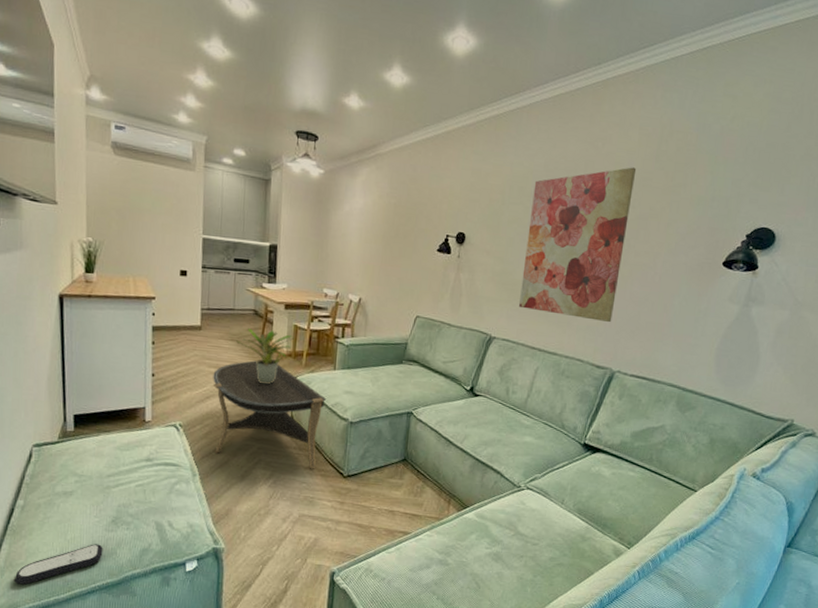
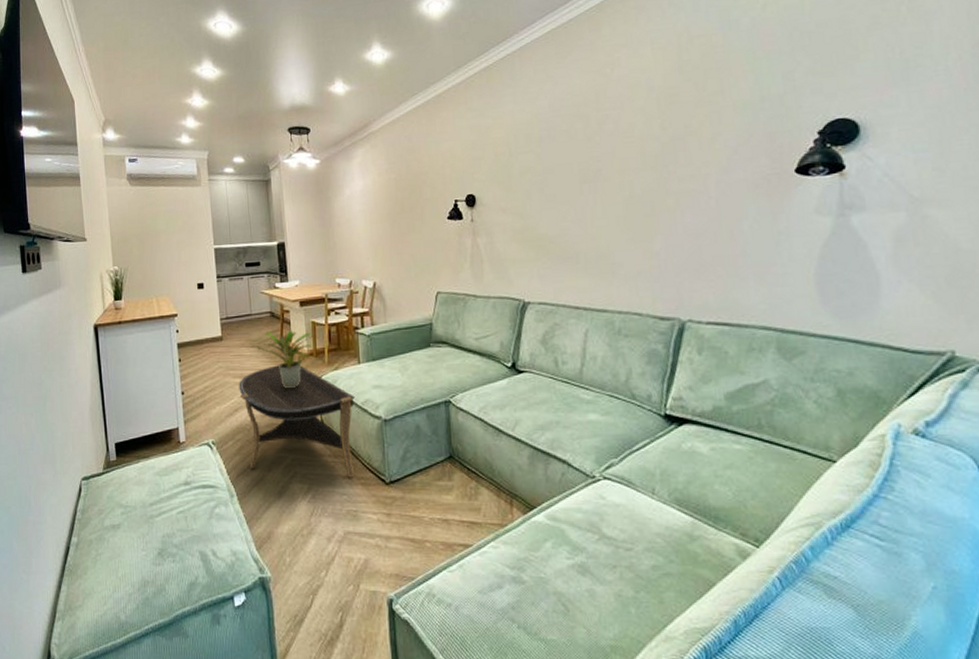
remote control: present [13,544,103,585] -> none [73,580,153,629]
wall art: present [519,167,637,323] -> none [541,86,667,265]

